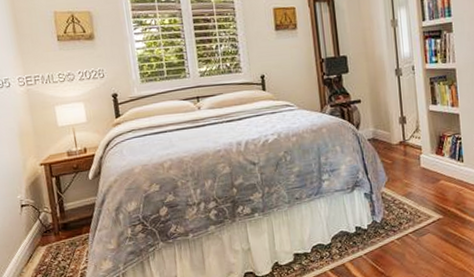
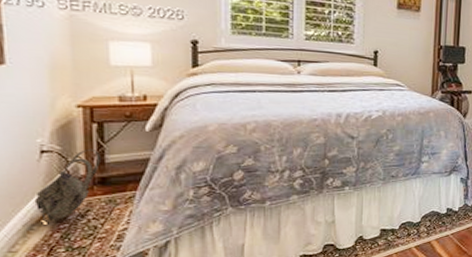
backpack: none [21,199,62,265] -> present [34,148,101,222]

